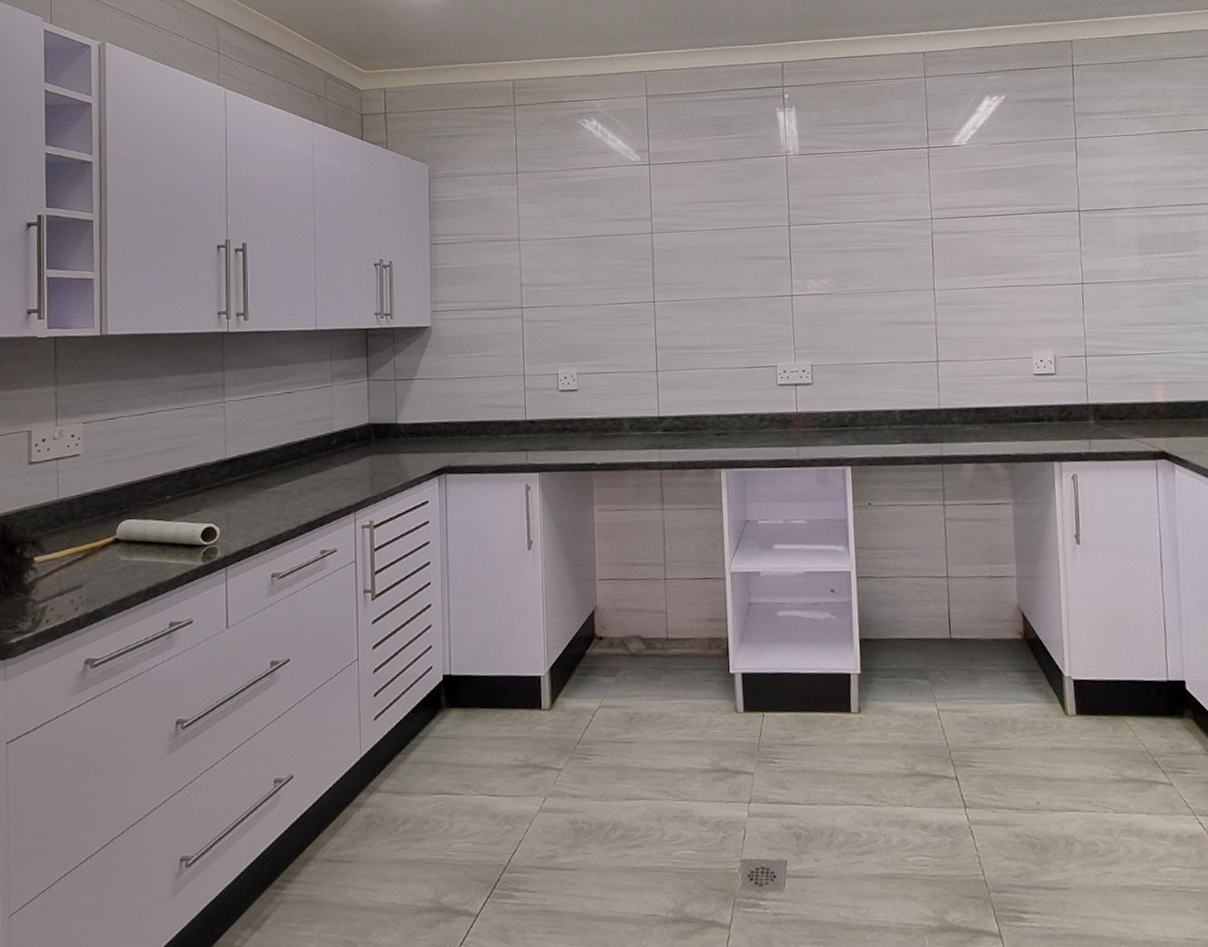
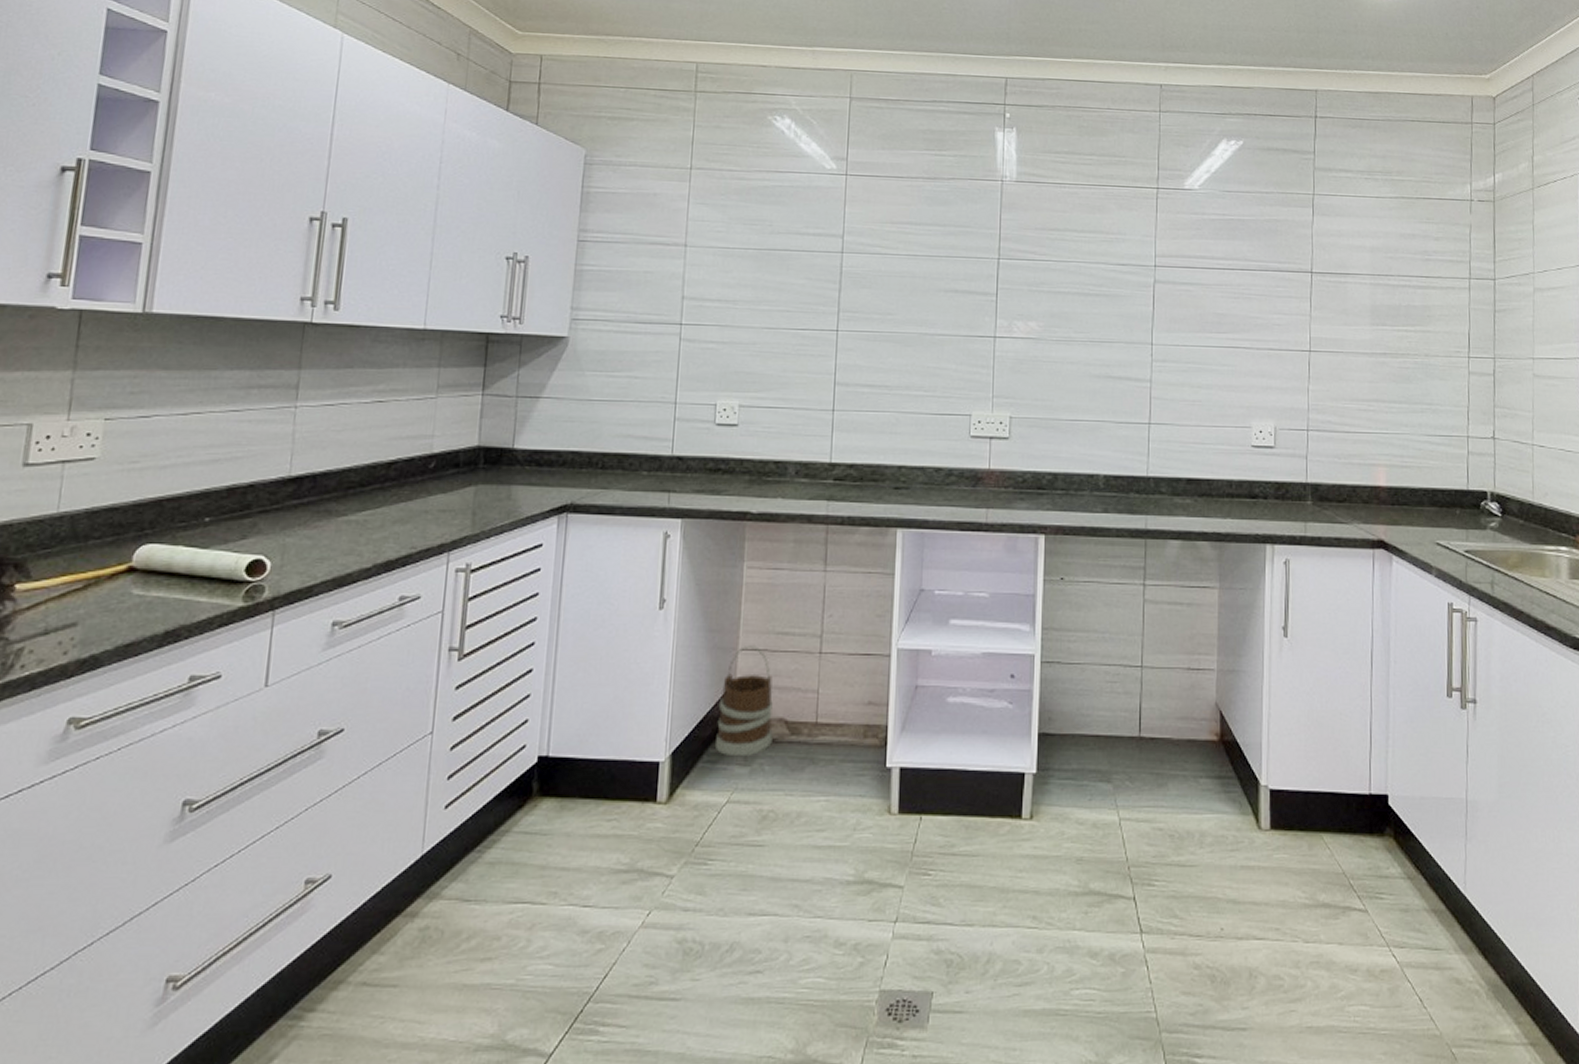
wooden bucket: none [584,576,632,669] -> present [715,646,773,757]

